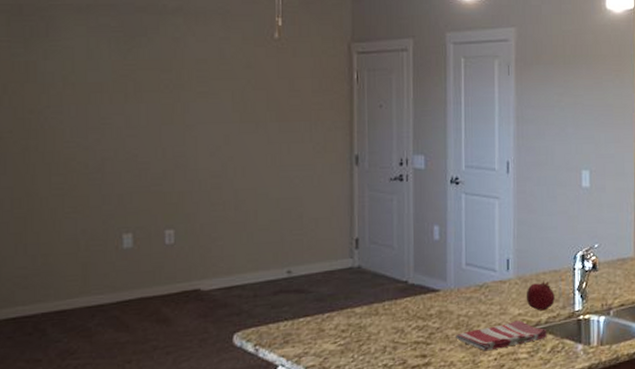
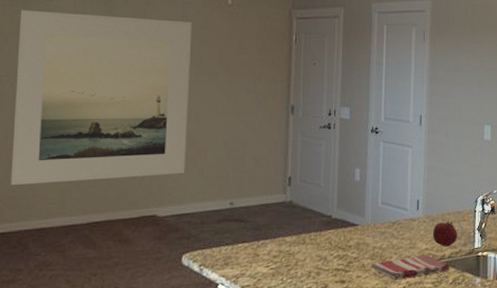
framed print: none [20,52,233,262] -> present [11,10,192,186]

